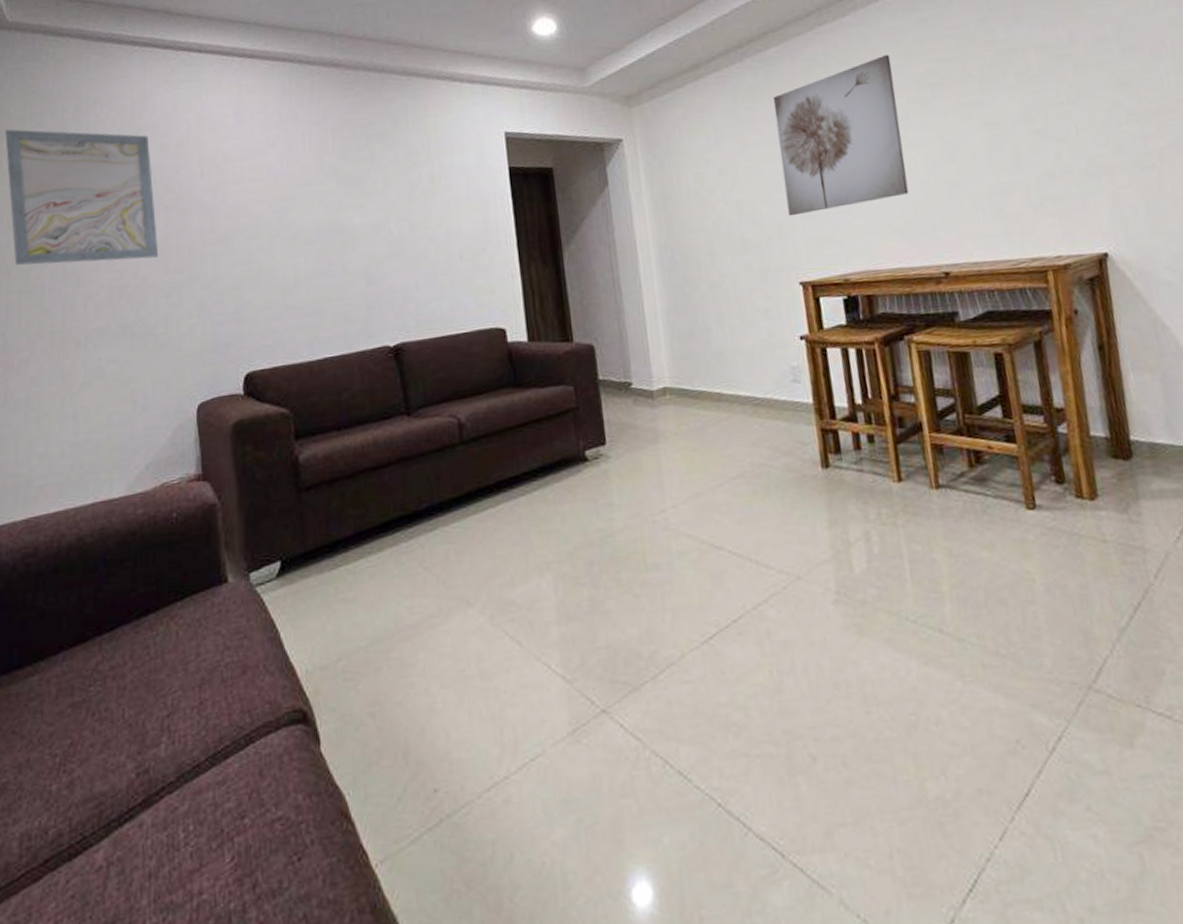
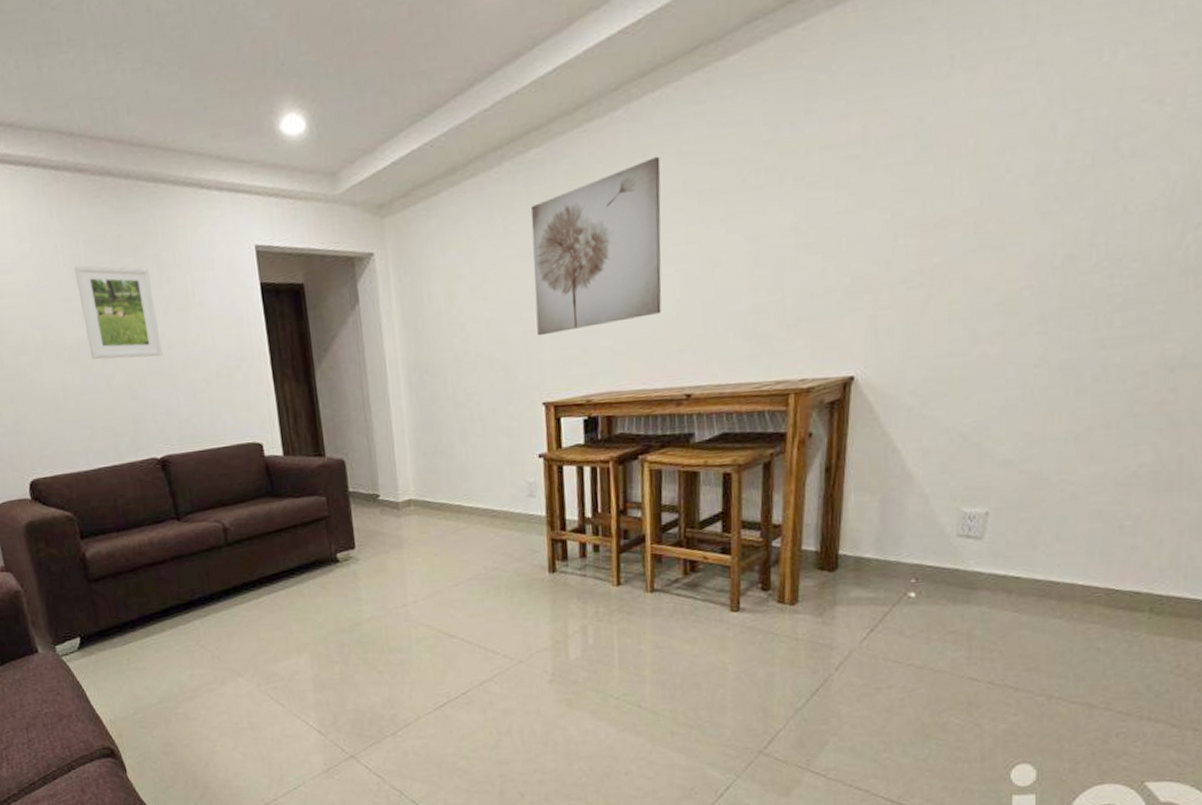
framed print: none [320,151,404,243] -> present [74,265,163,359]

